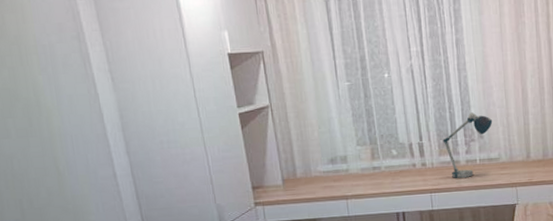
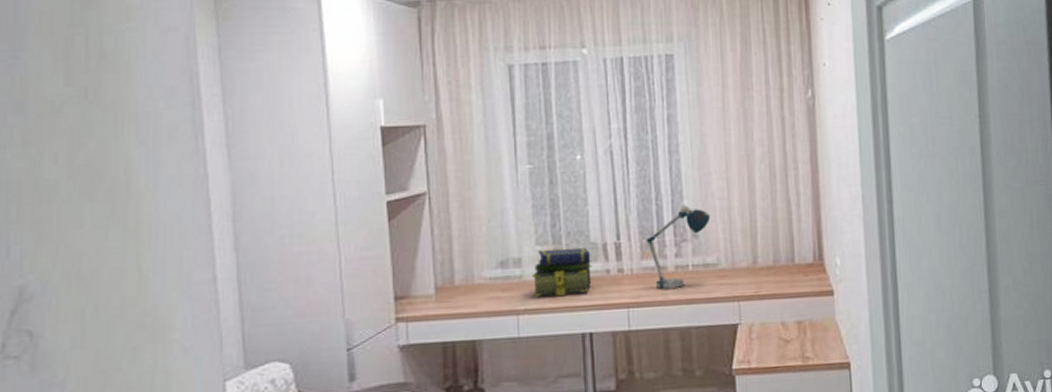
stack of books: none [355,147,402,186] -> present [532,247,593,297]

